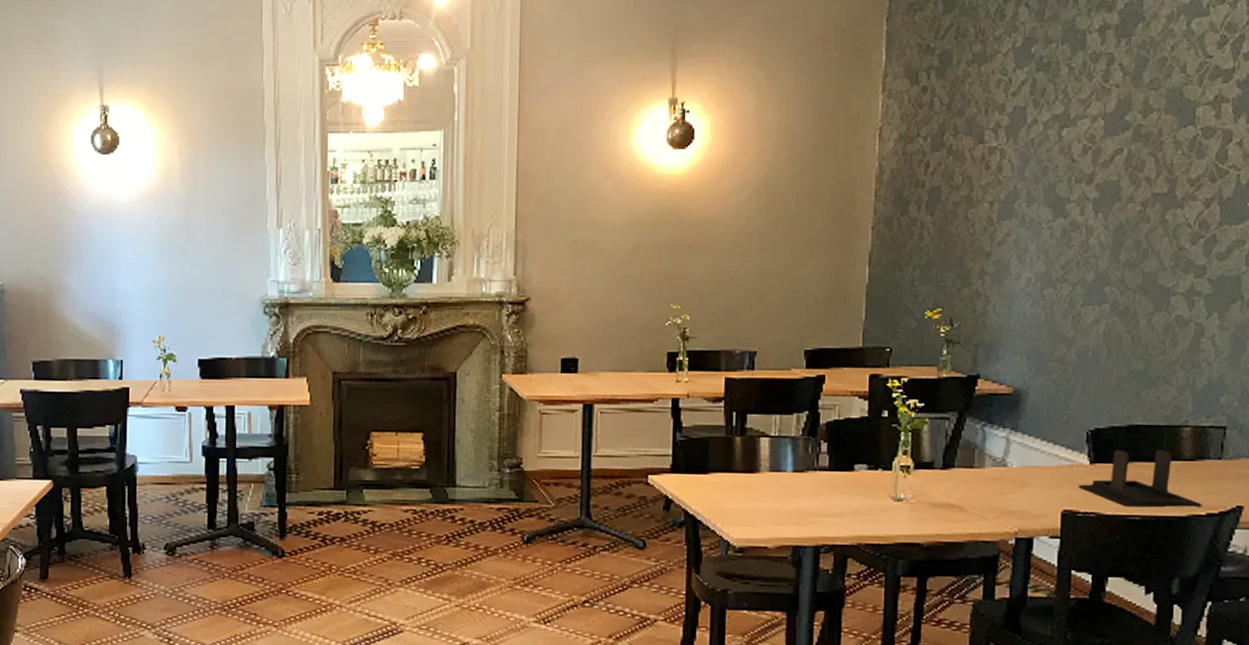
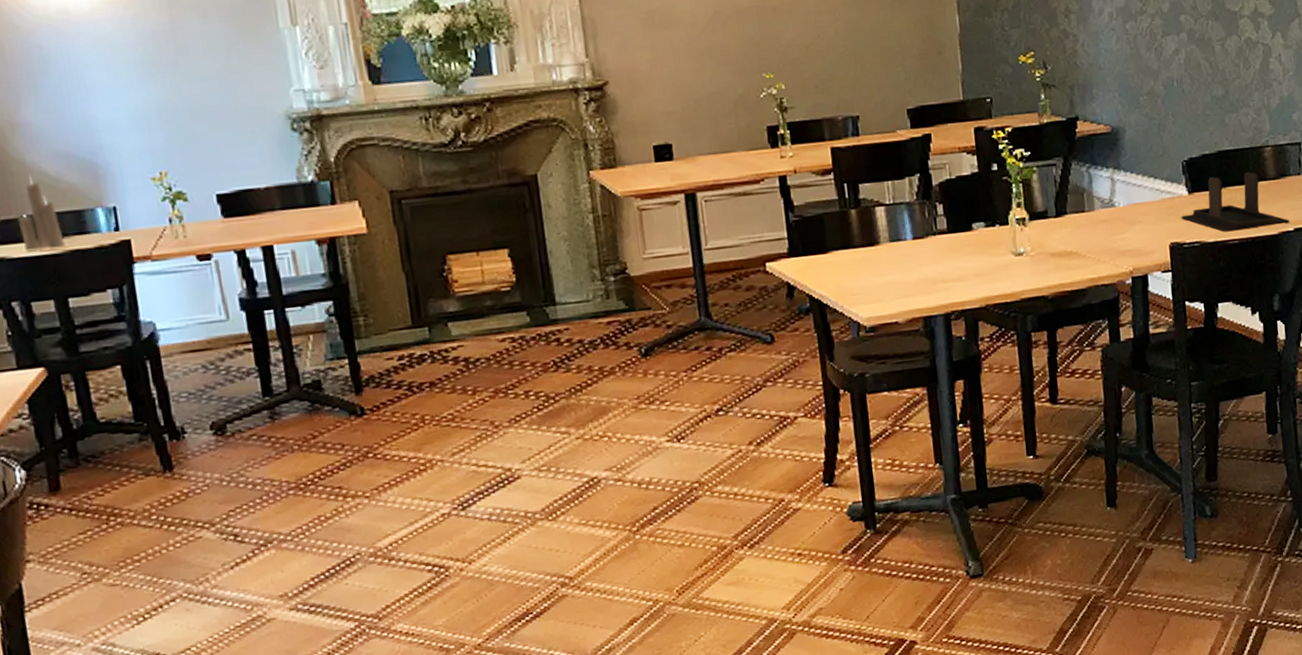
candle: none [51,328,83,388] -> present [17,175,67,252]

